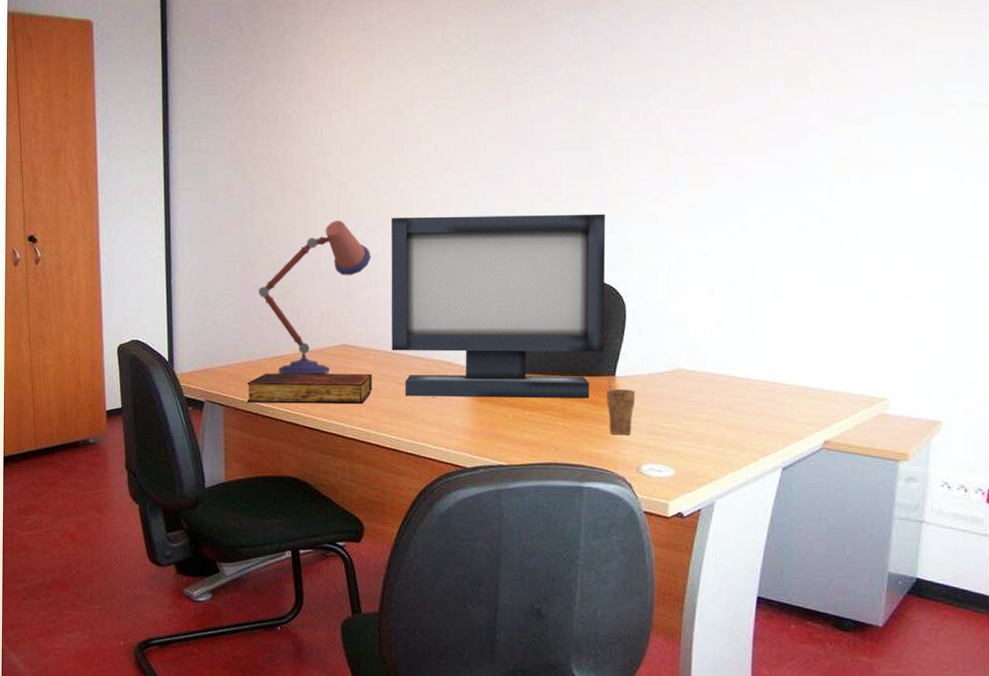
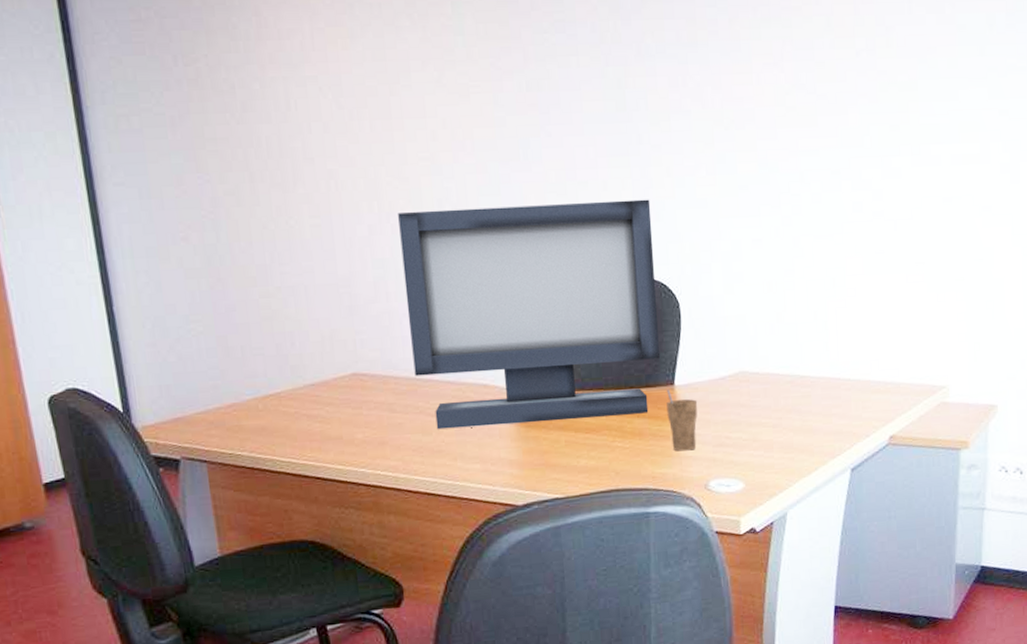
book: present [246,373,372,405] -> none [234,406,396,455]
desk lamp: present [258,221,371,375] -> none [235,219,377,415]

